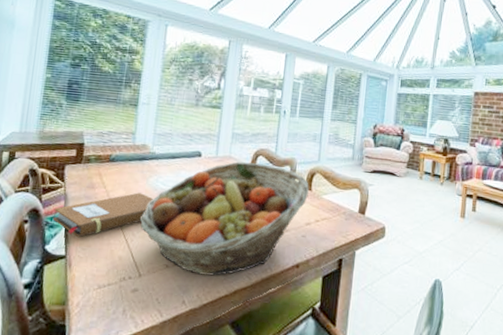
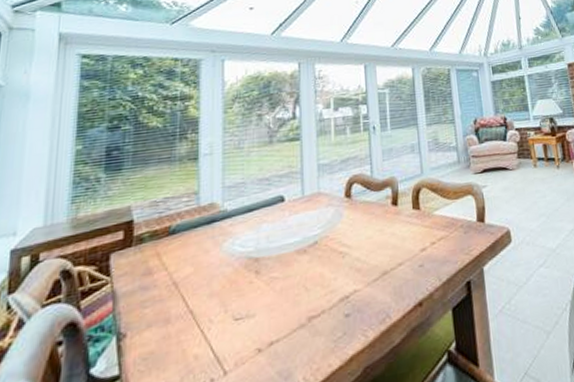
notebook: present [52,192,154,238] -> none [97,264,232,346]
fruit basket: present [140,162,310,277] -> none [218,190,419,351]

